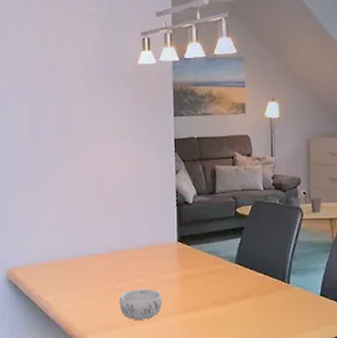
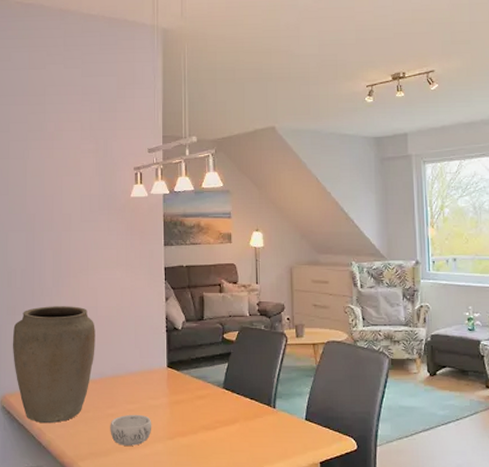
vase: none [16,179,103,297] -> present [12,306,95,423]

